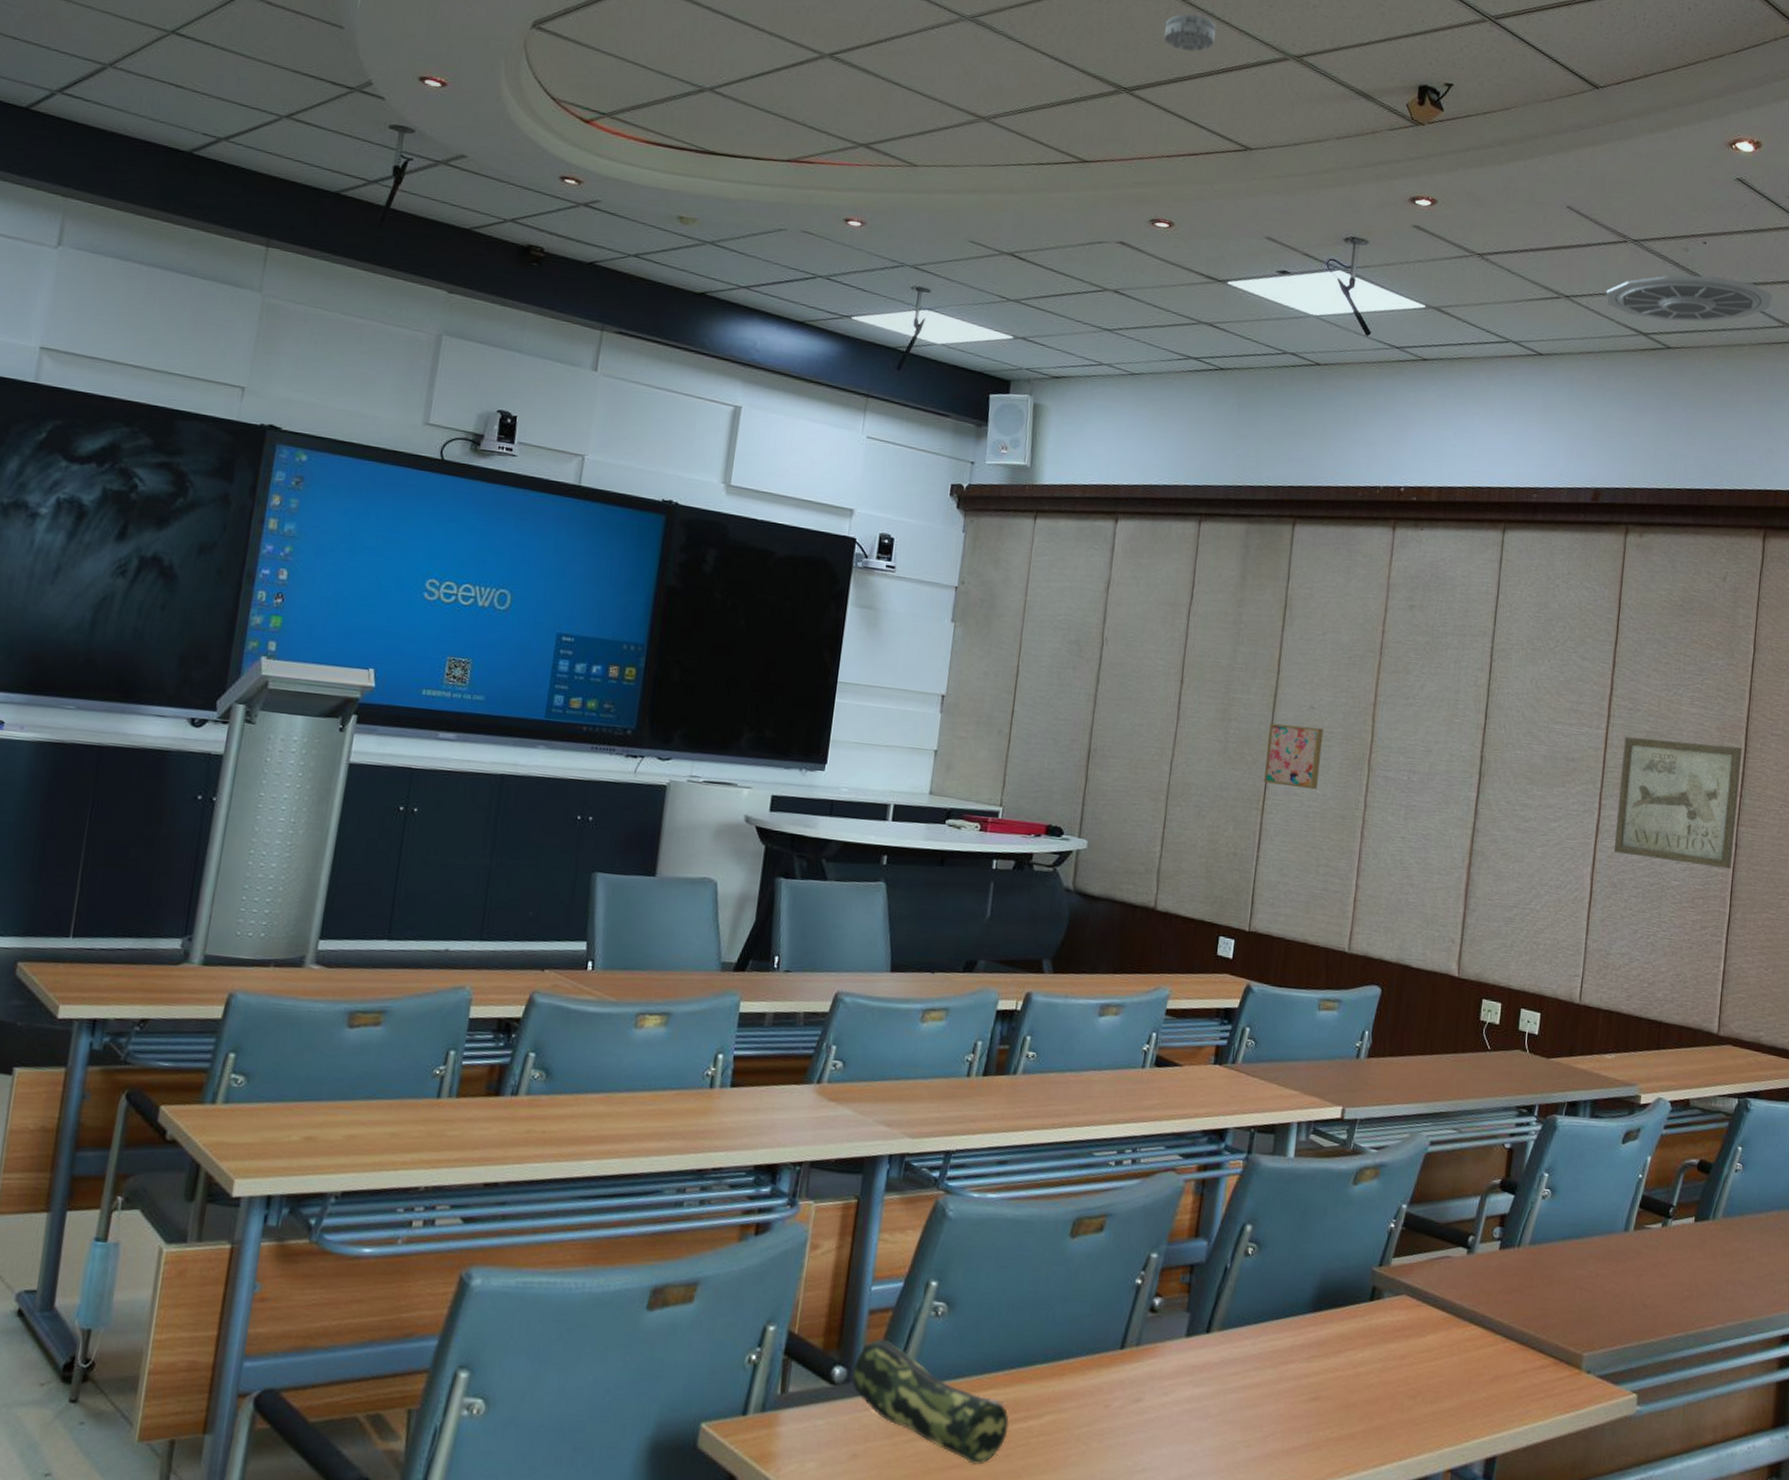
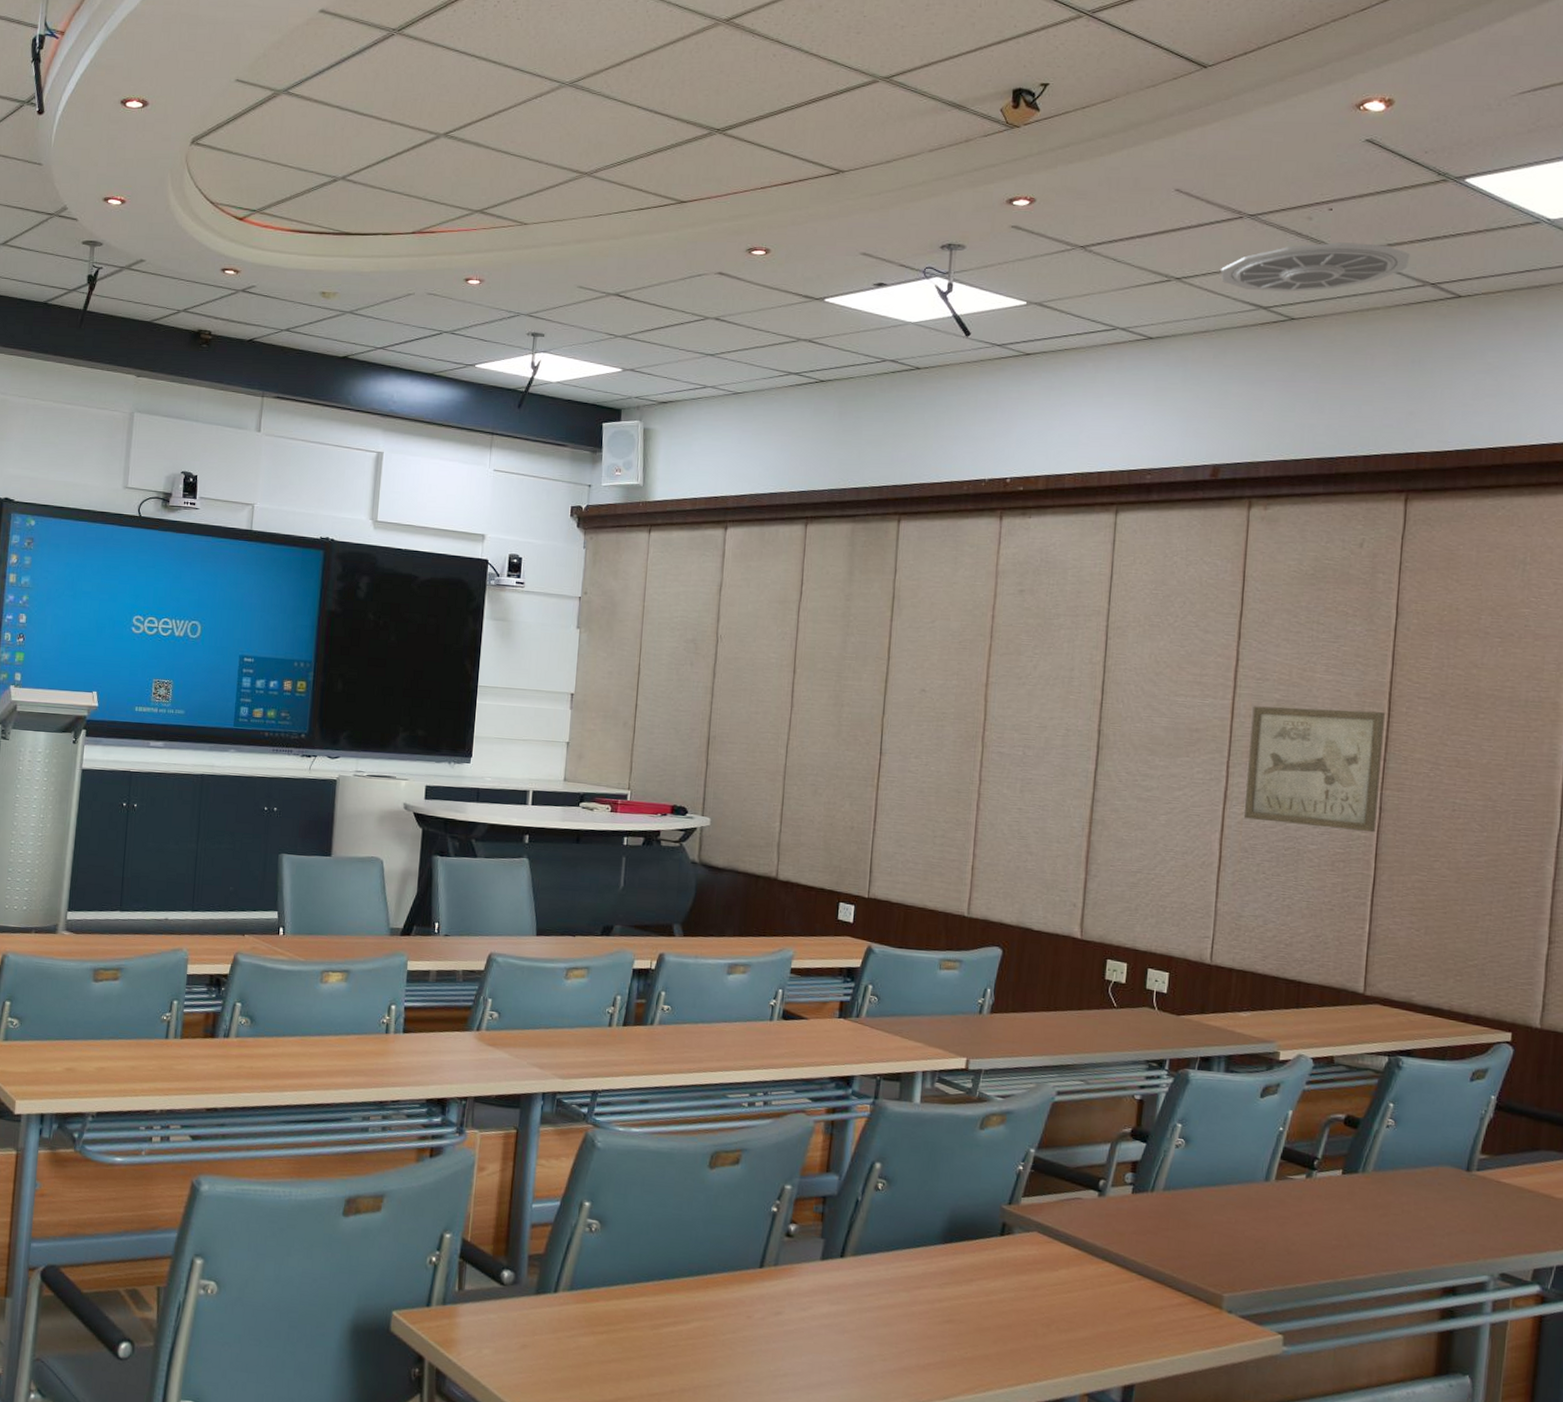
pencil case: present [851,1339,1009,1465] -> none [518,1249,660,1361]
smoke detector: present [1164,13,1216,52] -> none [754,51,804,87]
wall art: present [1264,722,1324,790] -> none [878,706,936,767]

